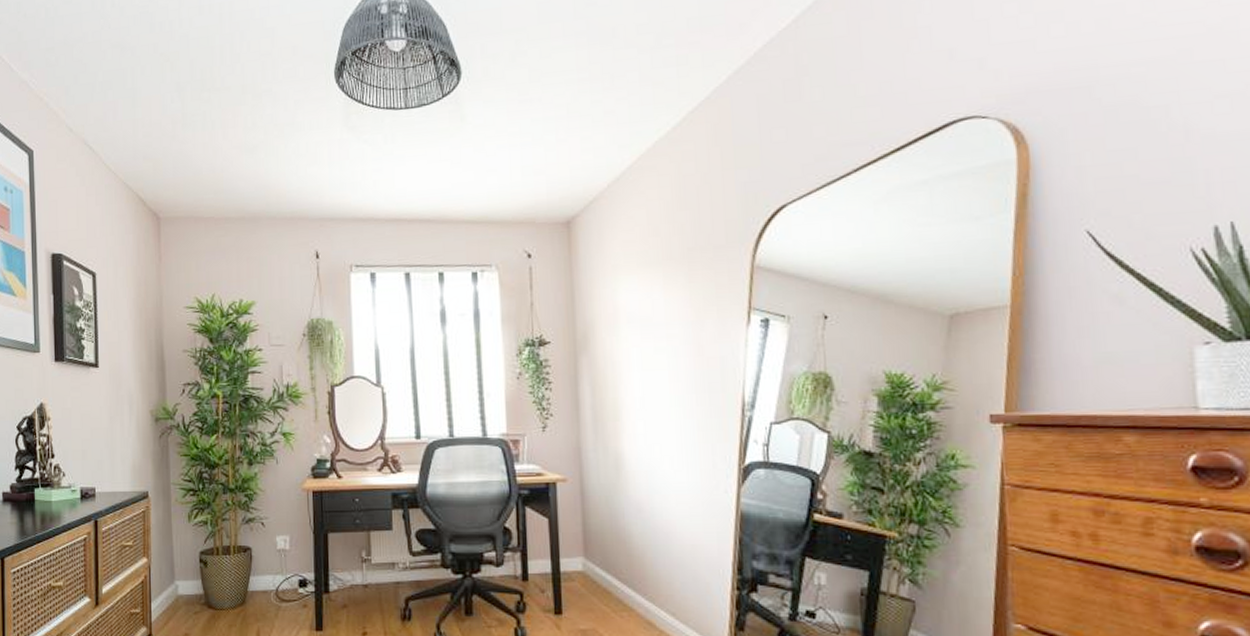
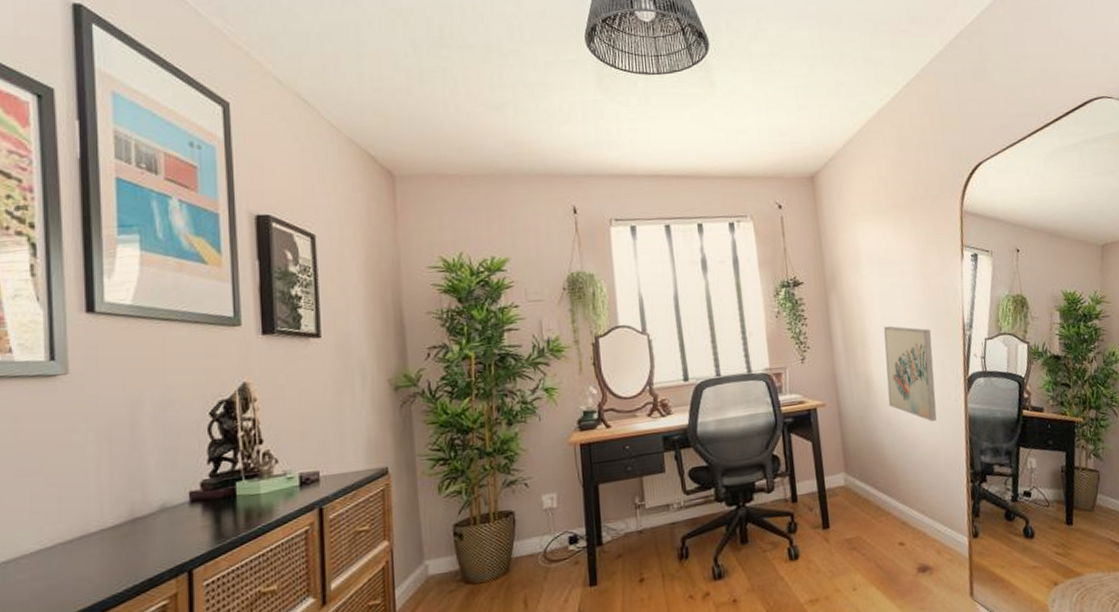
wall art: none [640,398,701,513] -> present [883,326,937,422]

